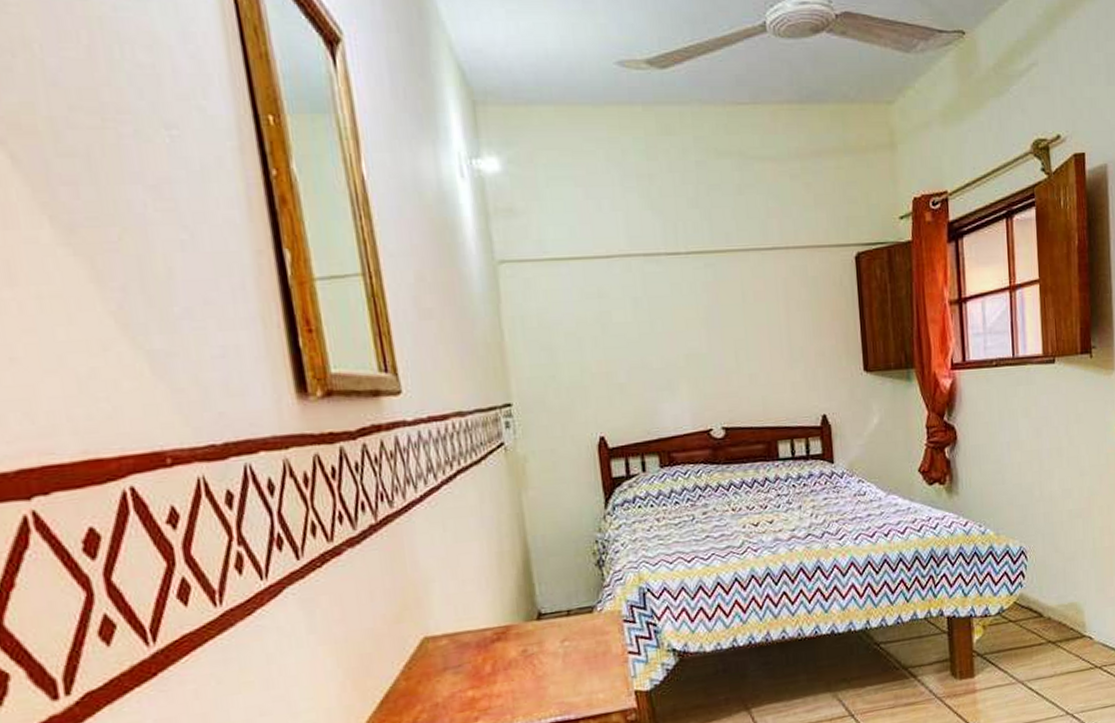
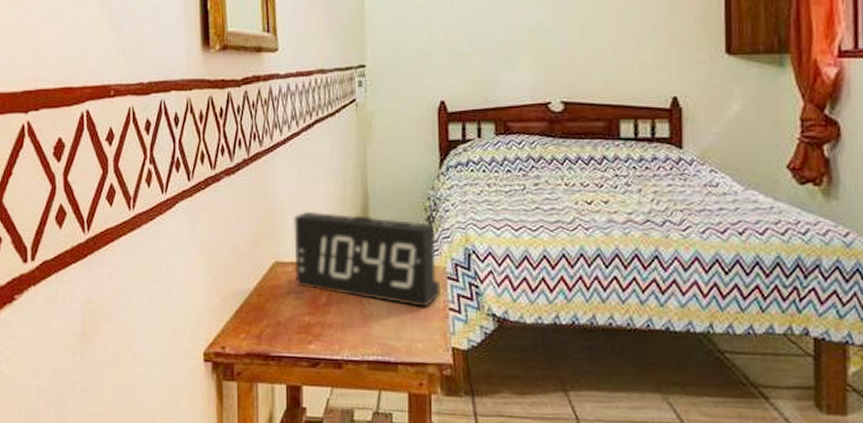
alarm clock: none [442,568,618,661] -> present [294,211,442,307]

